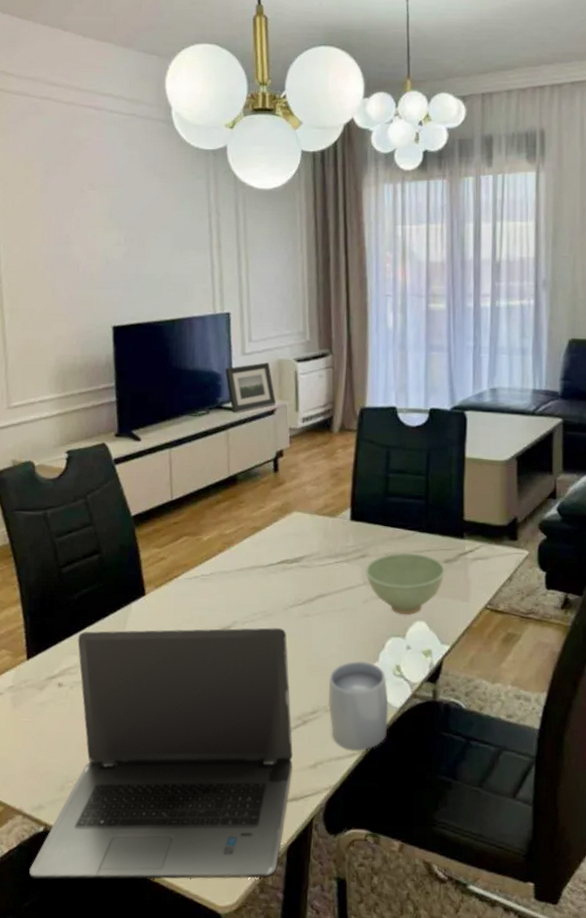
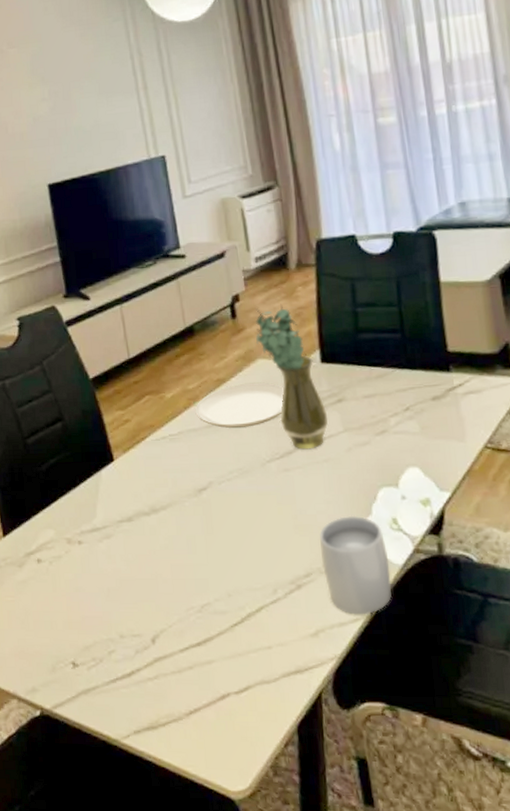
laptop computer: present [29,627,293,880] -> none [31,486,293,767]
picture frame: present [225,362,277,412] -> none [167,203,226,260]
plate: none [229,532,314,574] -> present [195,382,285,428]
vase: none [294,463,351,598] -> present [256,303,328,450]
bowl: present [364,552,446,615] -> none [343,392,435,462]

